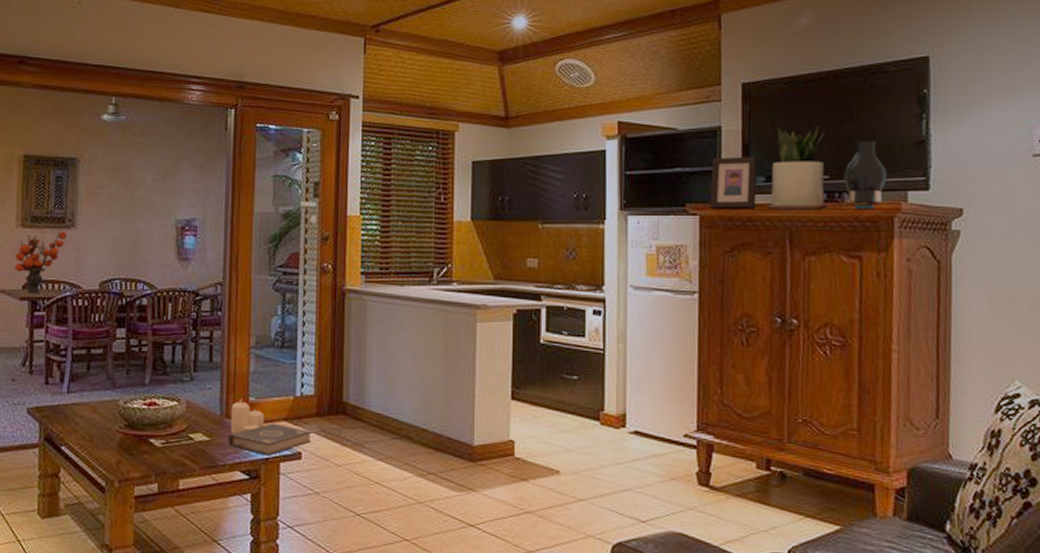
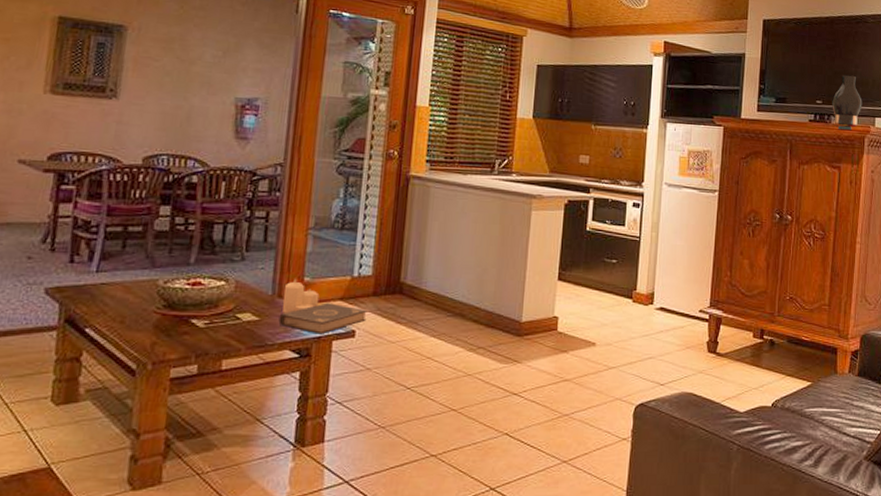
bouquet: present [14,226,67,293] -> none [39,94,108,165]
picture frame: present [710,156,758,210] -> none [732,79,771,124]
planter: present [767,127,829,211] -> none [775,58,821,129]

